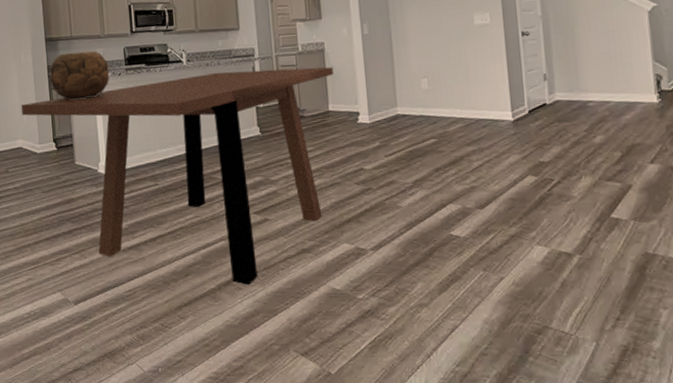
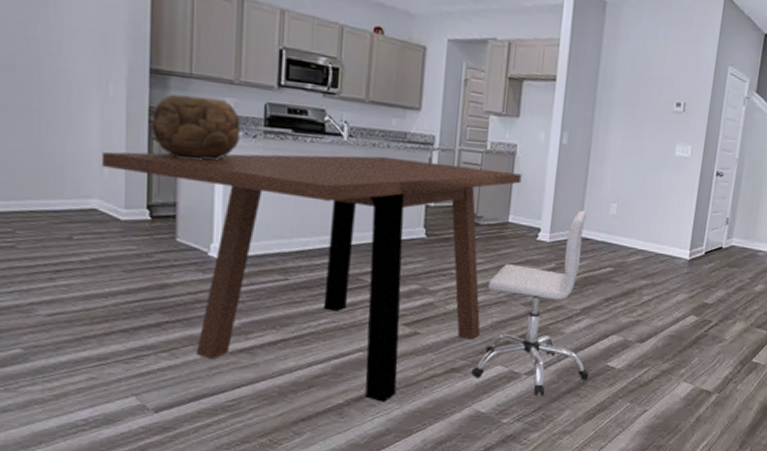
chair: none [320,90,434,270] -> present [471,210,589,396]

